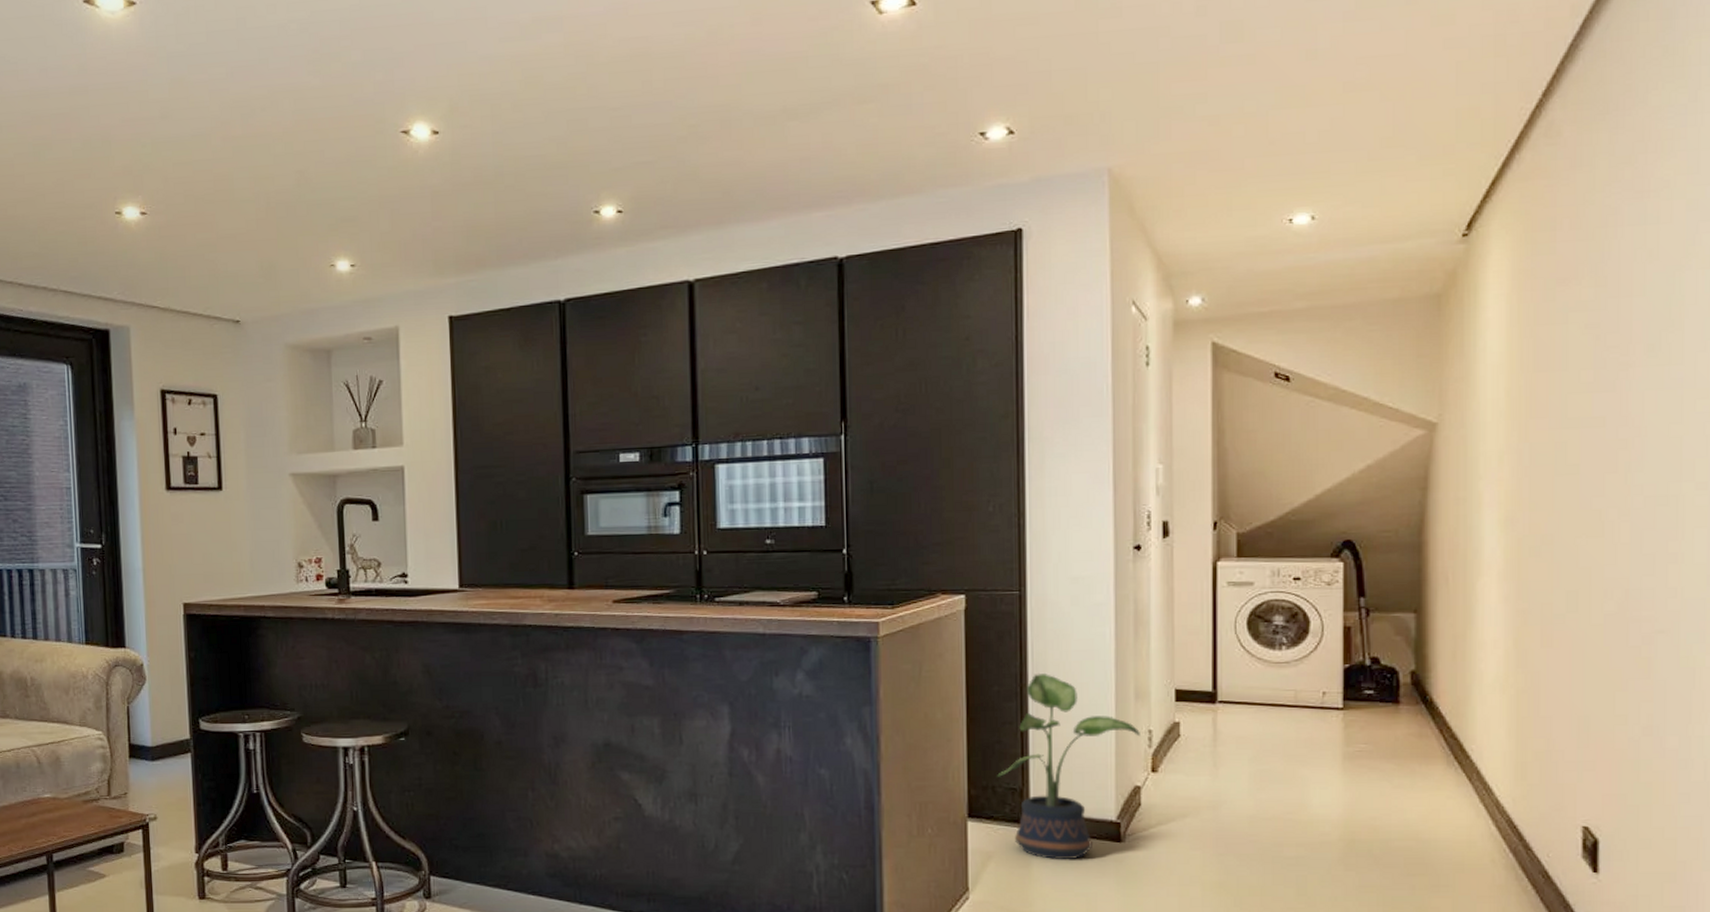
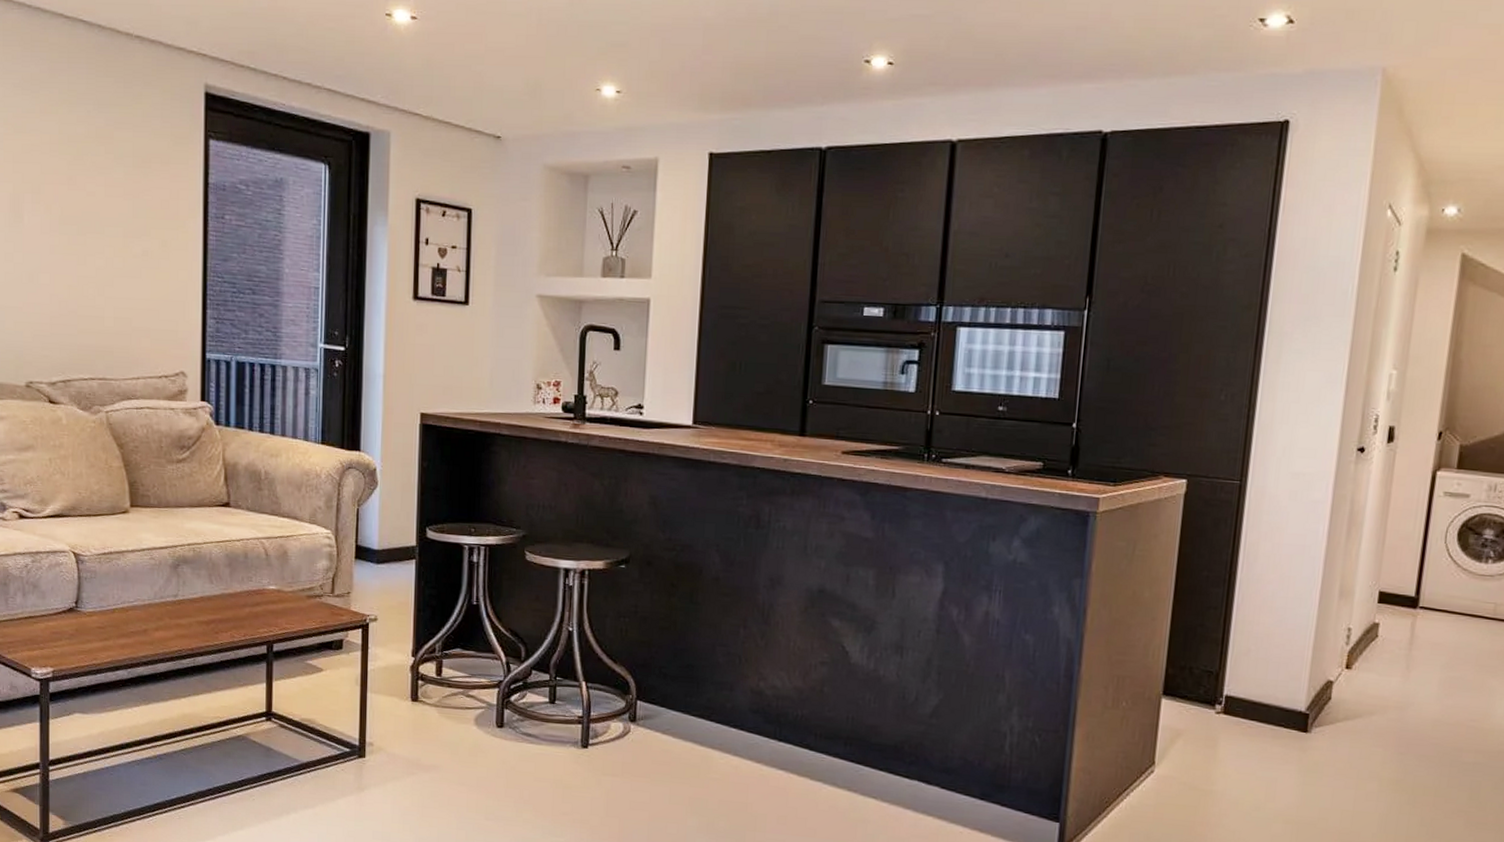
potted plant: present [997,674,1140,859] -> none [1196,563,1340,745]

